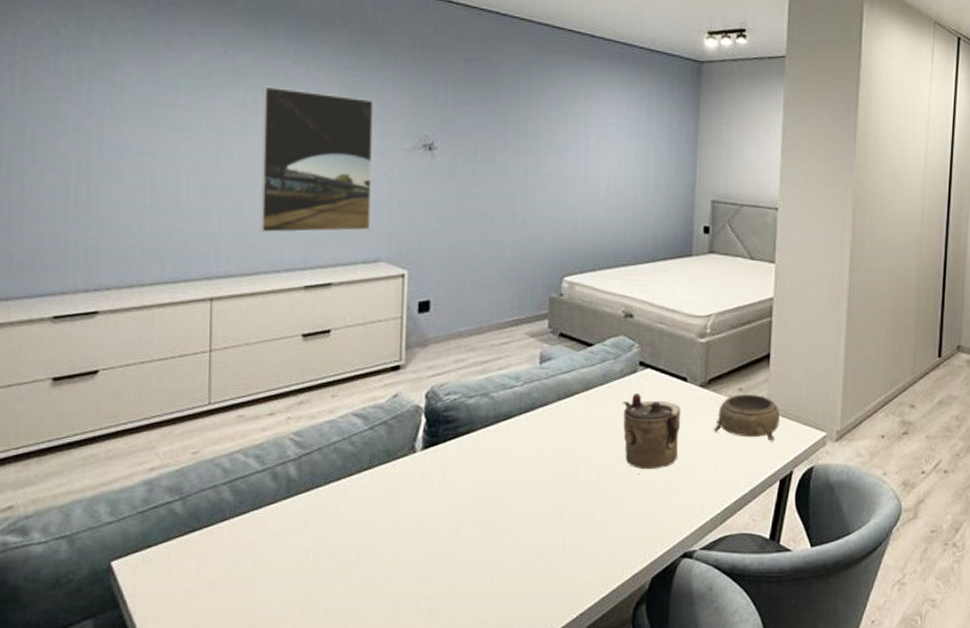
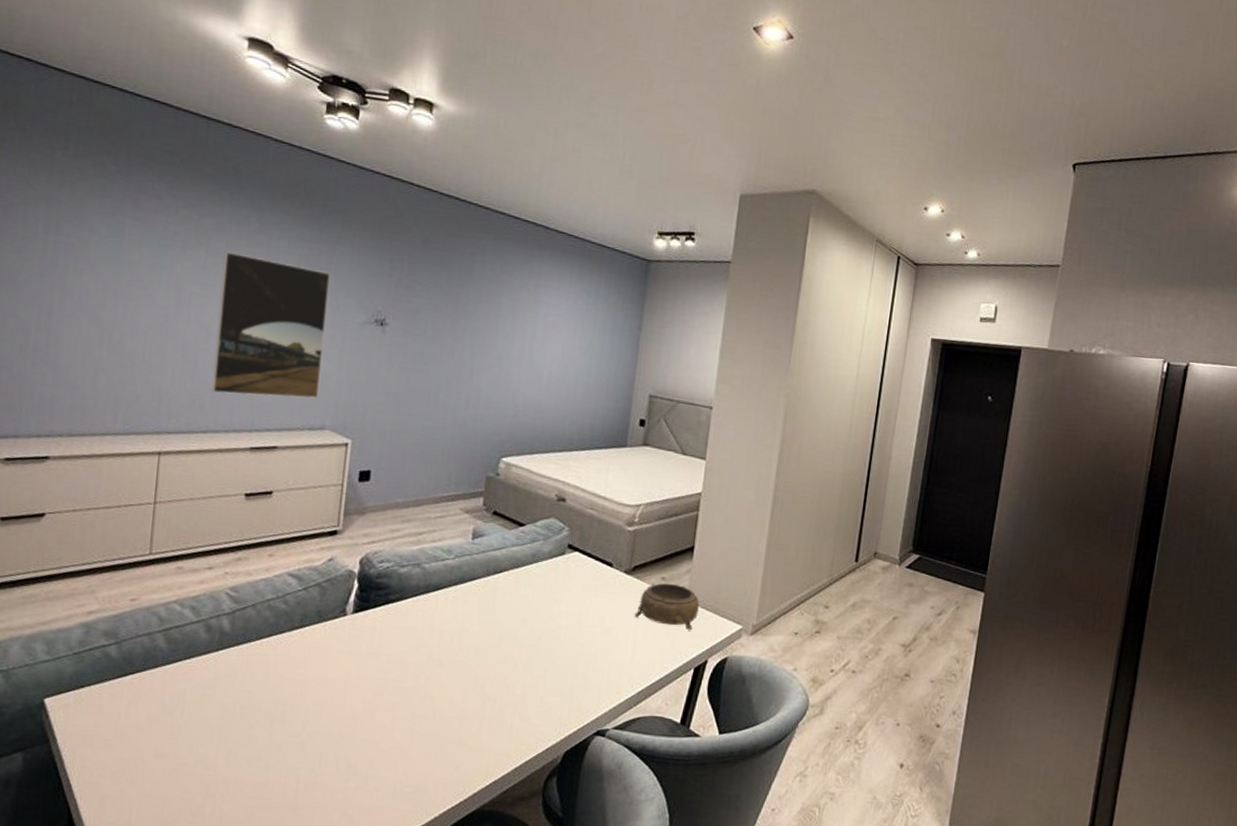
teapot: present [622,392,682,470] -> none [547,574,605,649]

